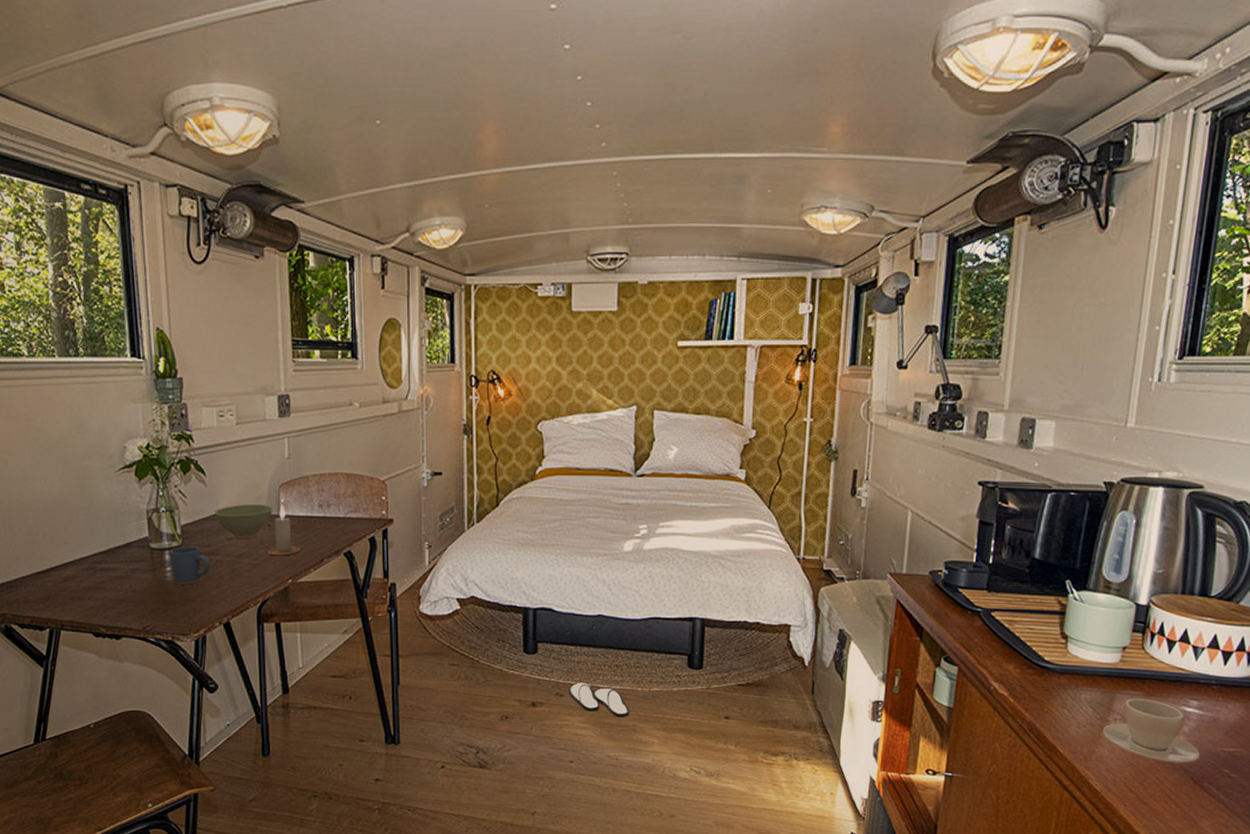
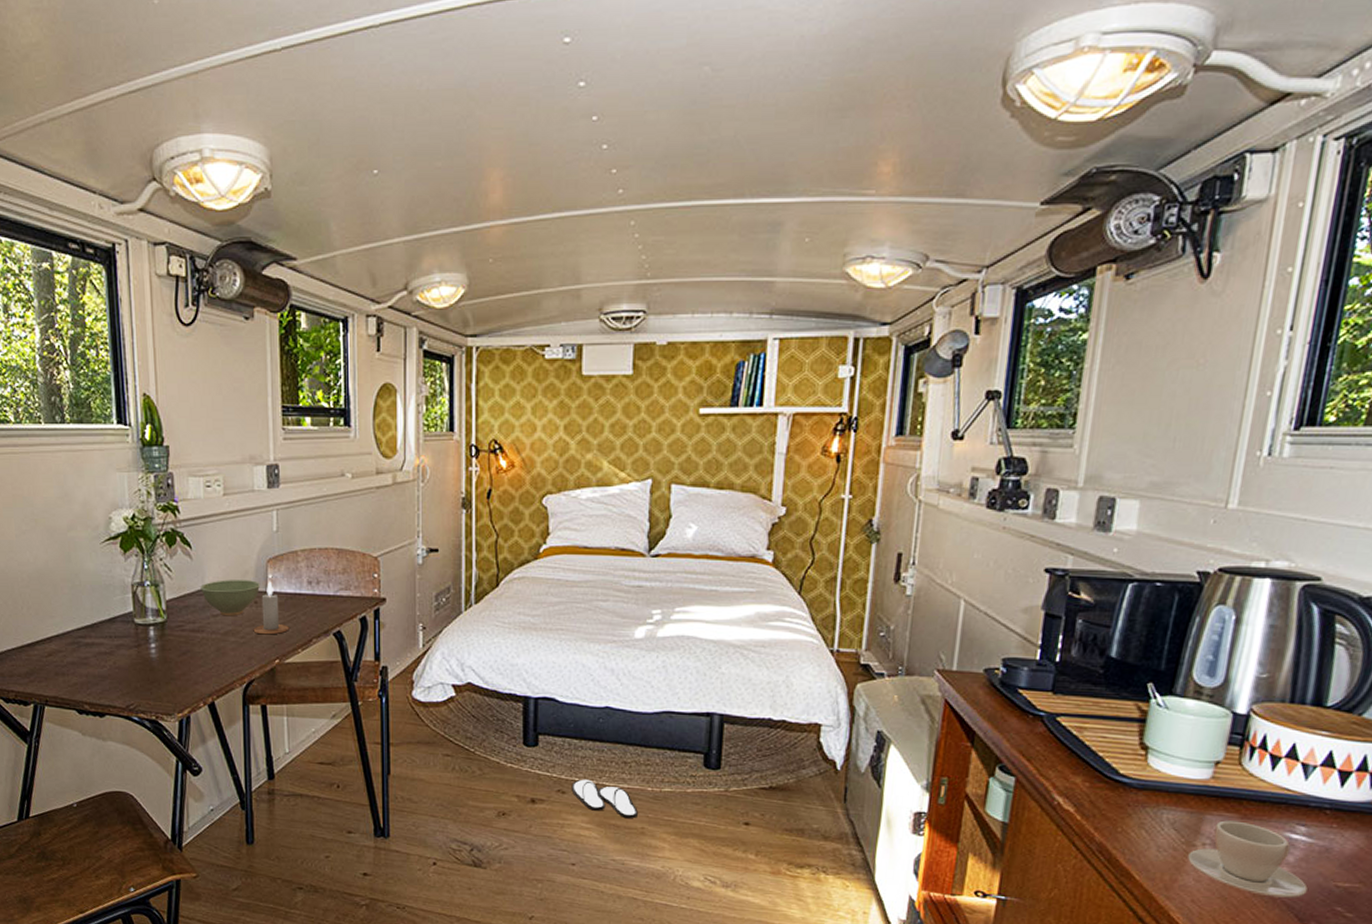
mug: present [170,545,210,585] -> none [155,621,195,663]

